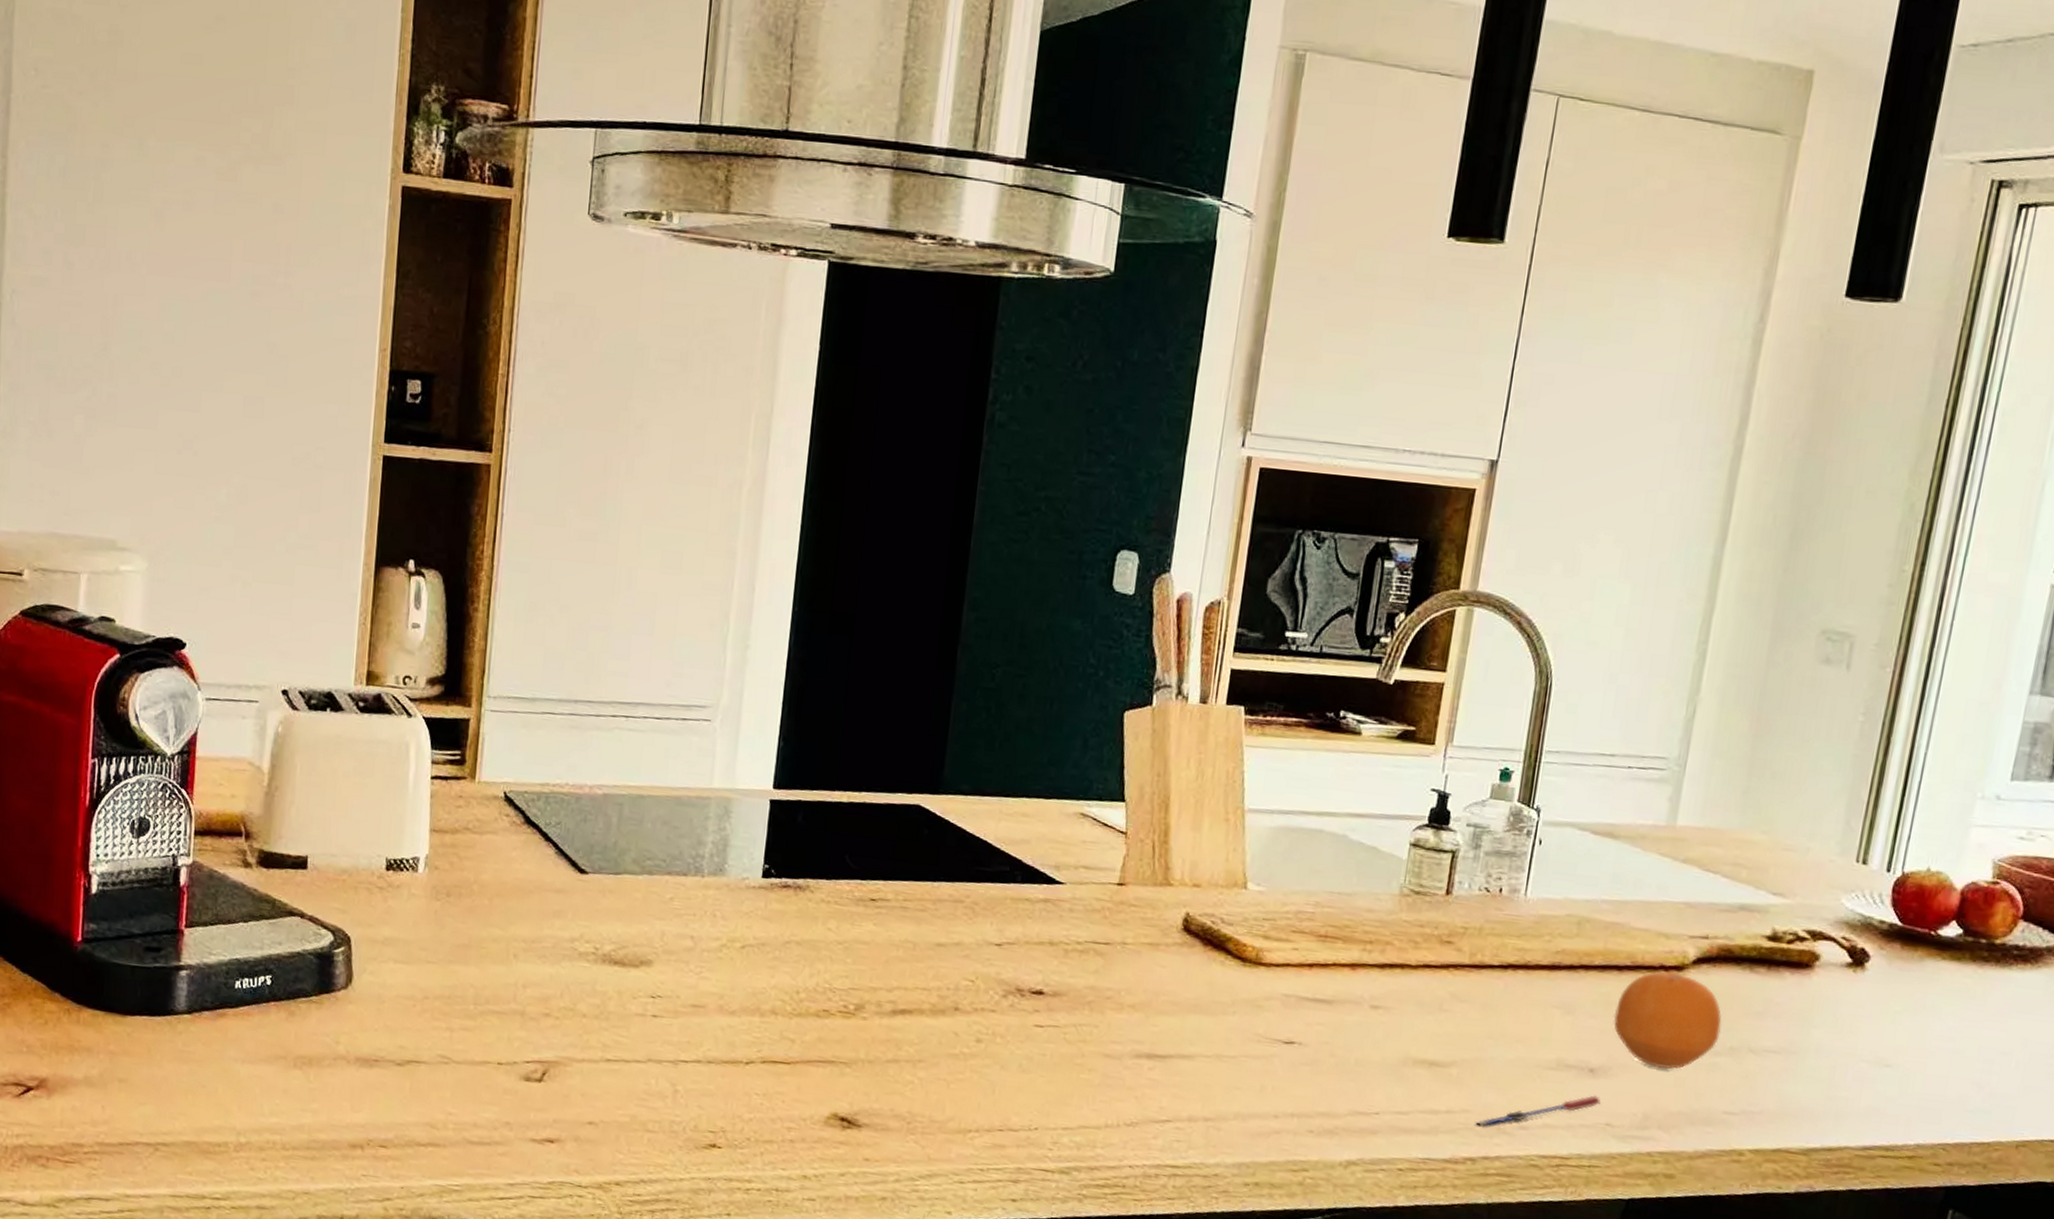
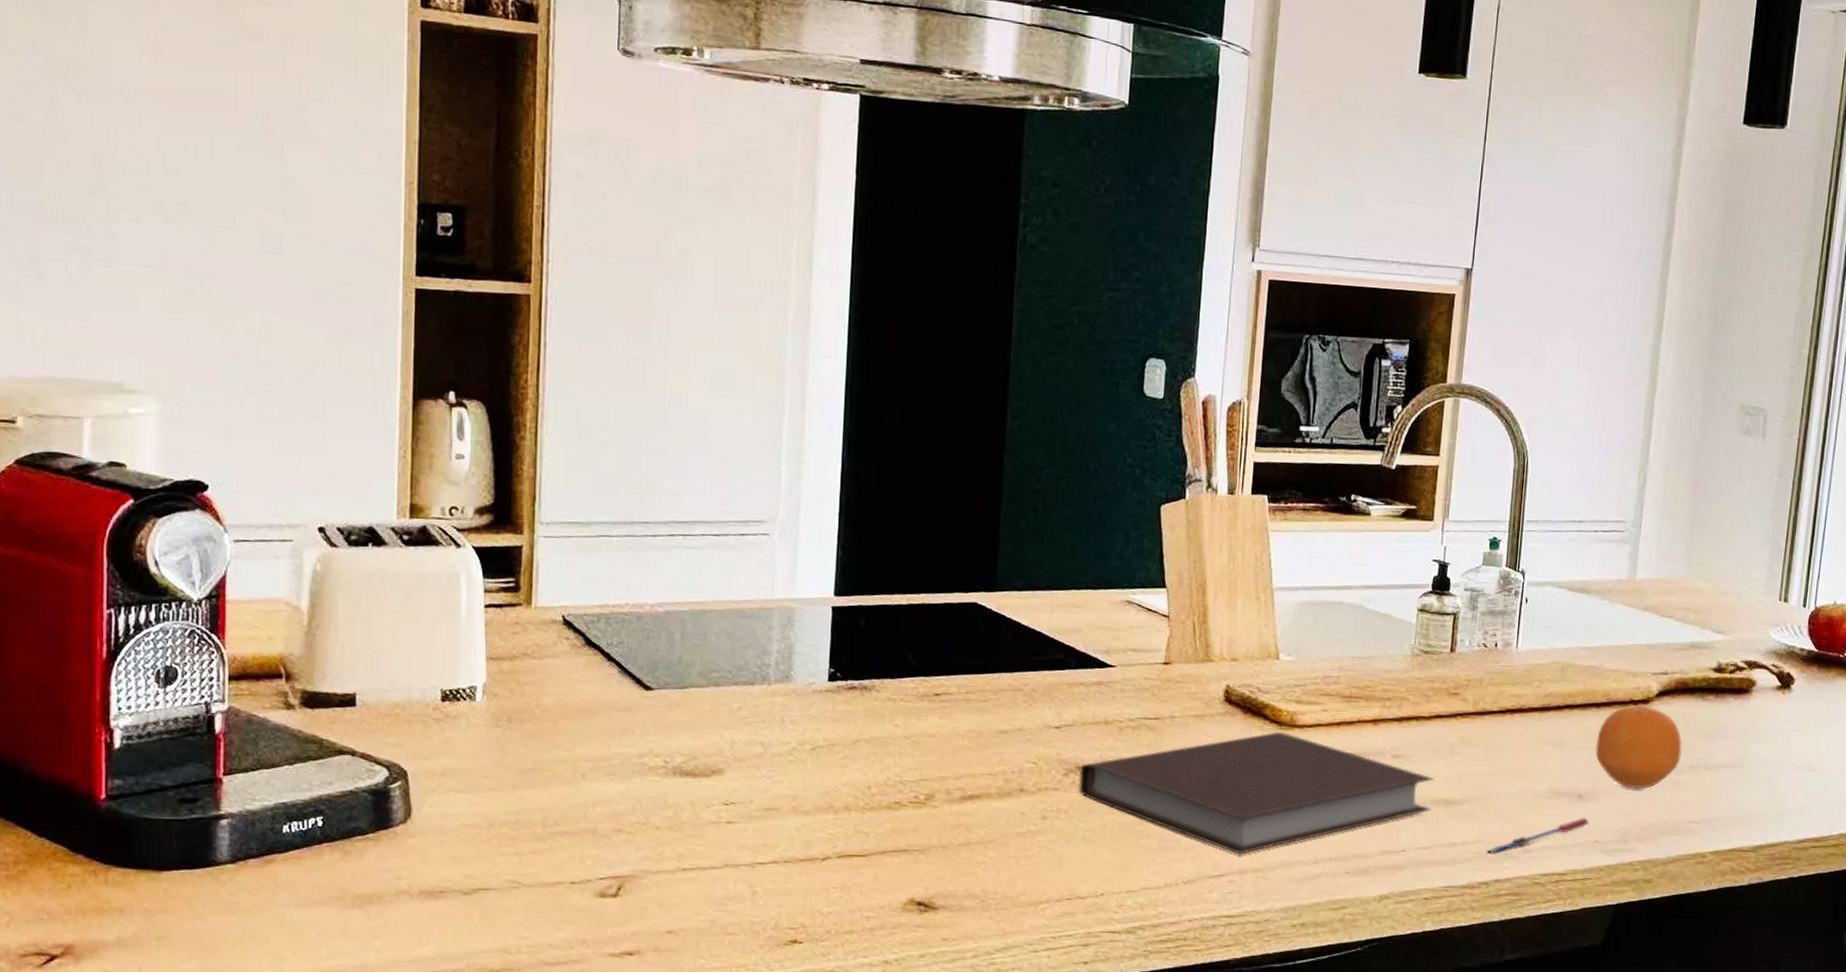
notebook: none [1017,969,1417,1101] -> present [1079,731,1433,855]

